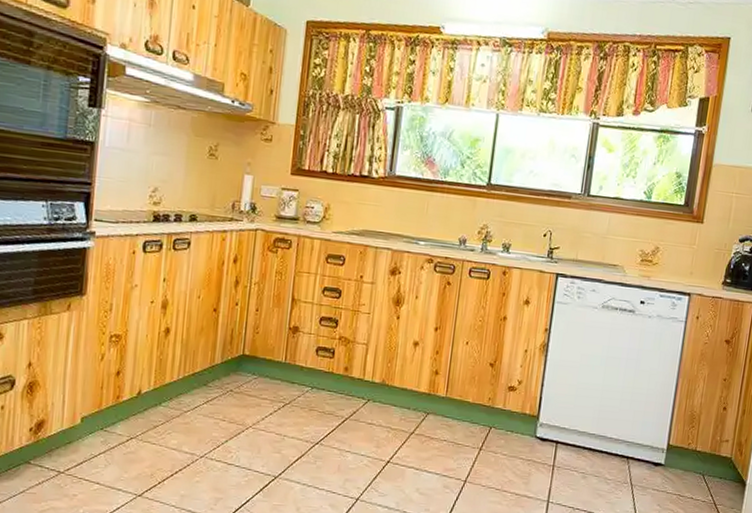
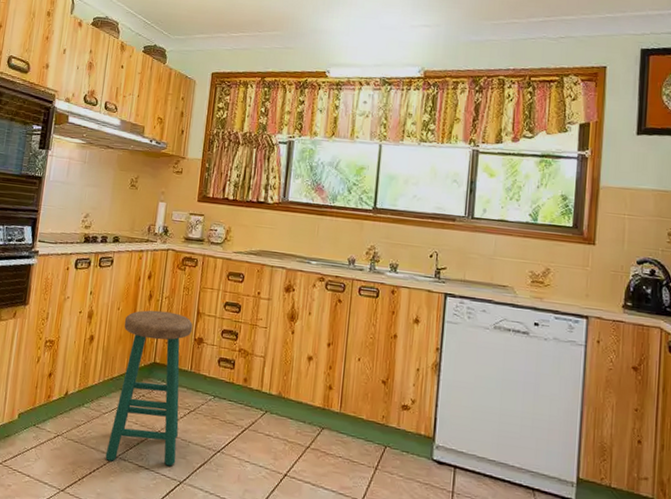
stool: none [188,297,287,462] -> present [105,310,193,466]

